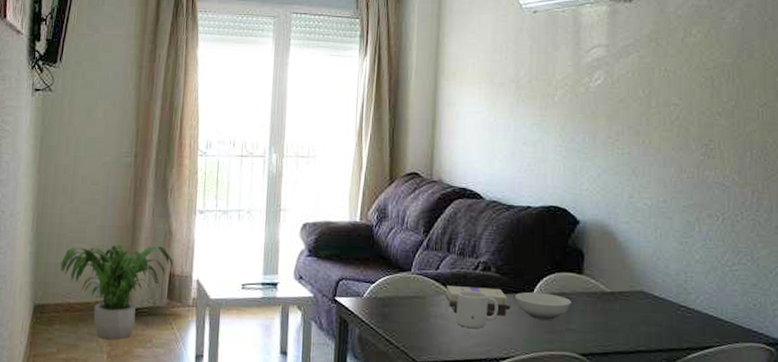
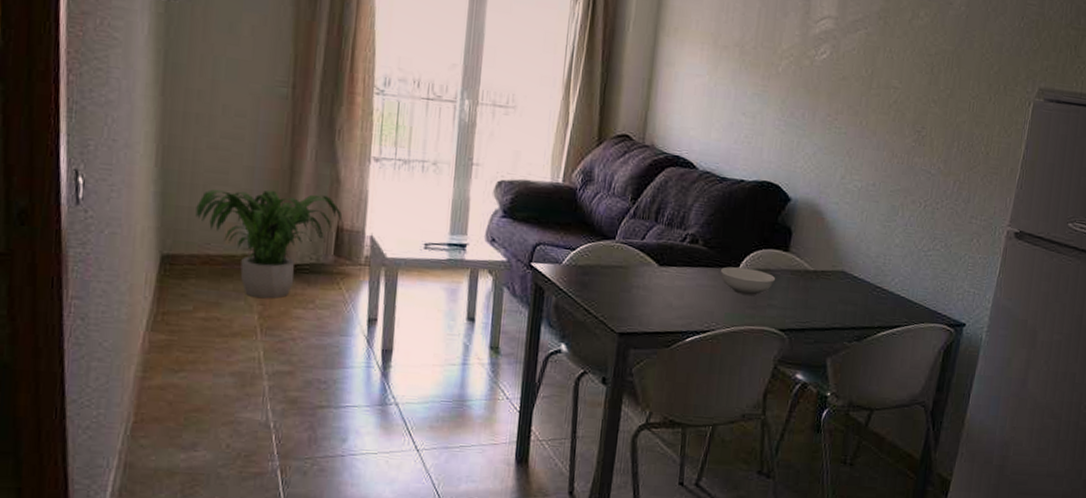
books: present [443,286,510,316] -> none [647,256,715,290]
mug: present [456,290,498,328] -> none [659,262,703,301]

